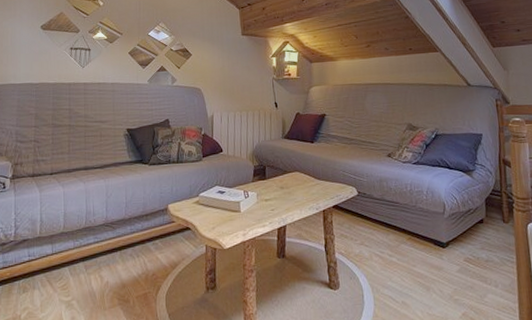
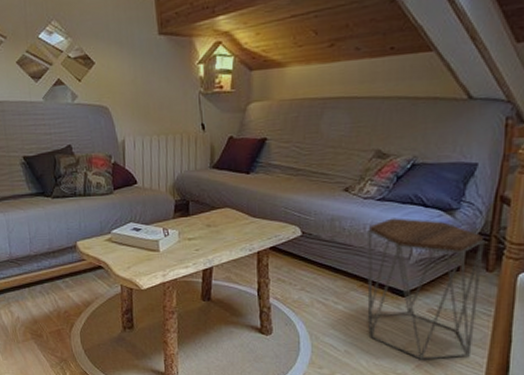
side table: none [409,178,505,308] -> present [367,218,484,360]

